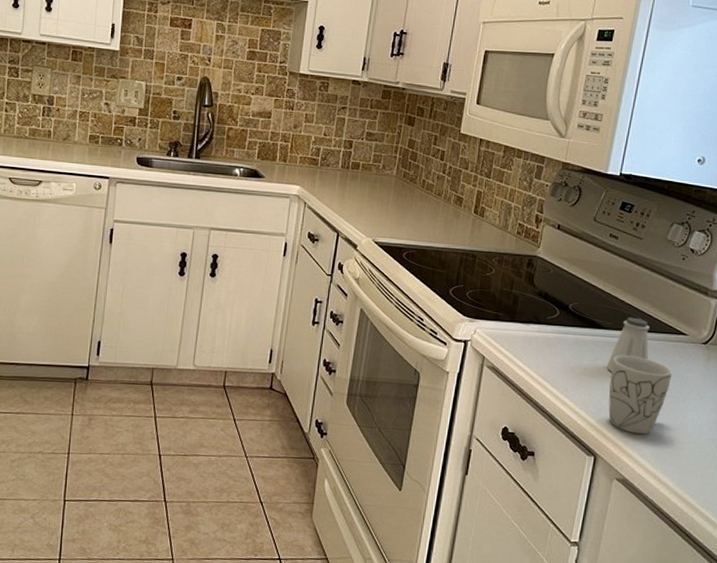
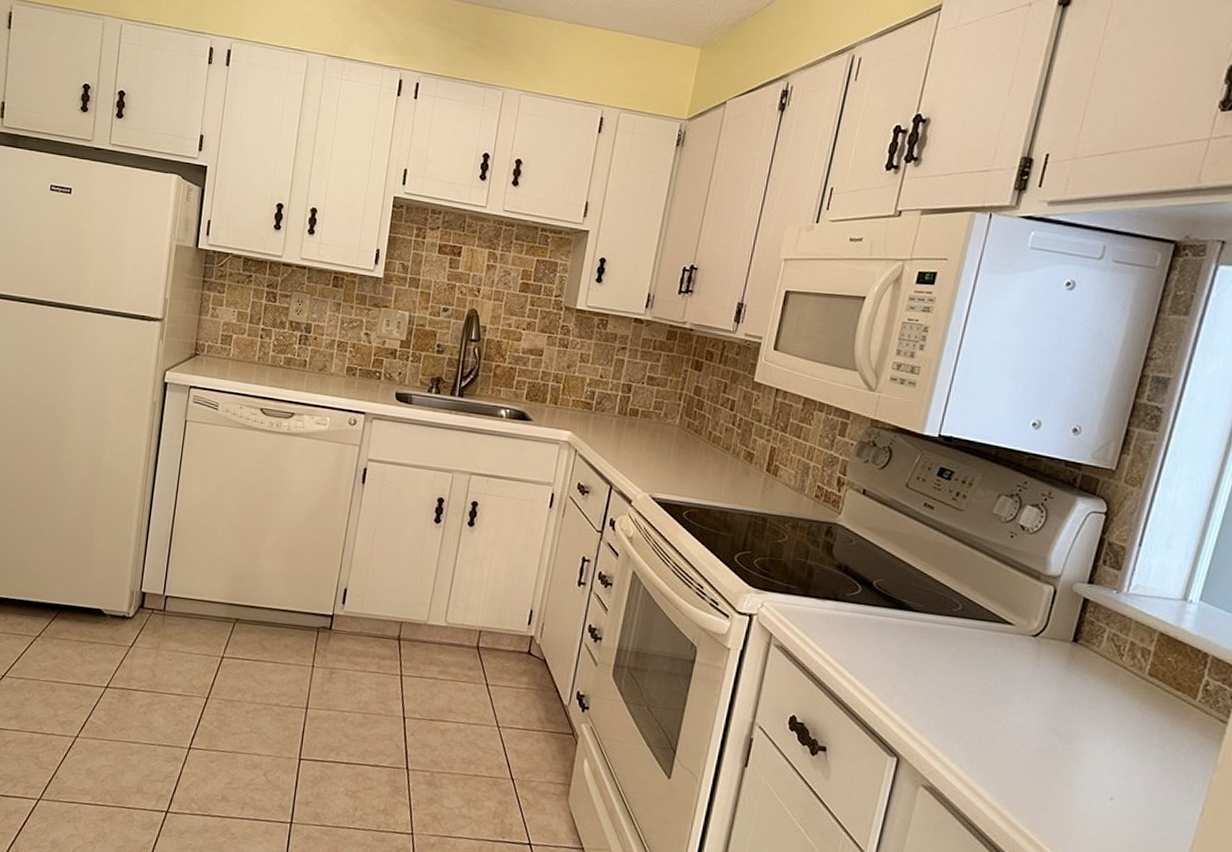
saltshaker: present [606,317,650,371] -> none [915,599,969,661]
mug: present [608,355,673,434] -> none [916,642,994,737]

